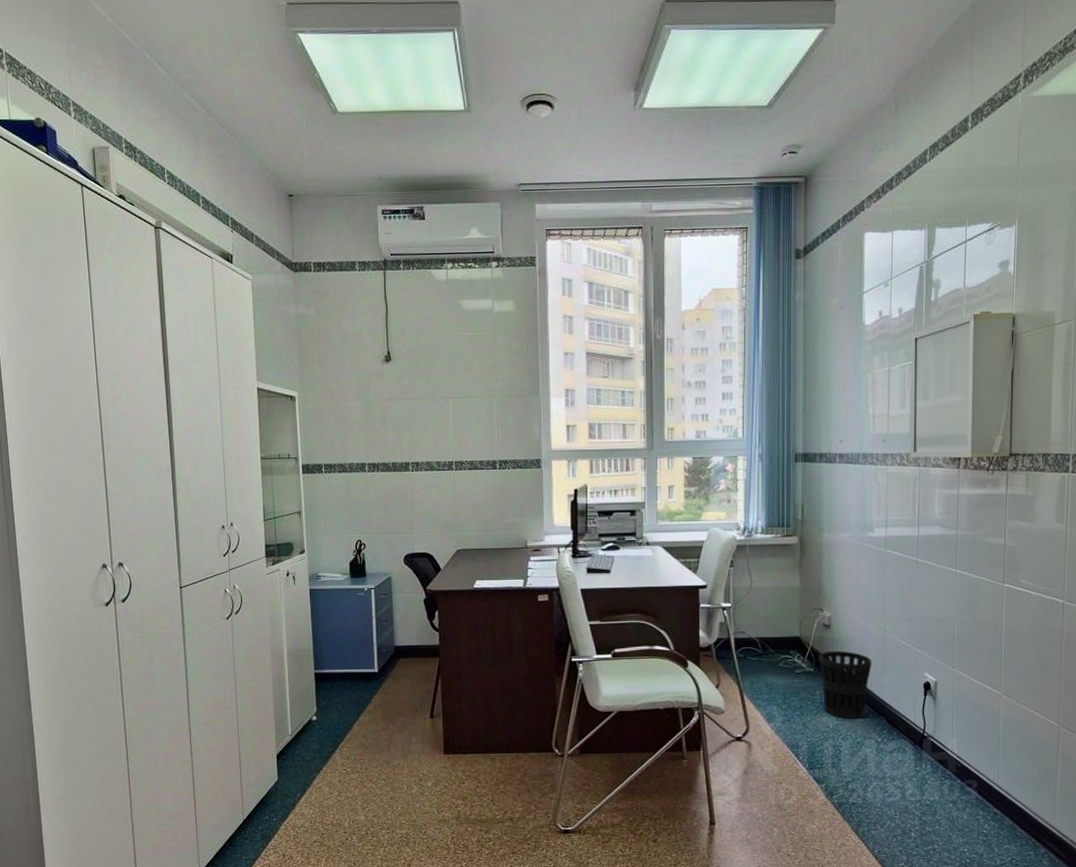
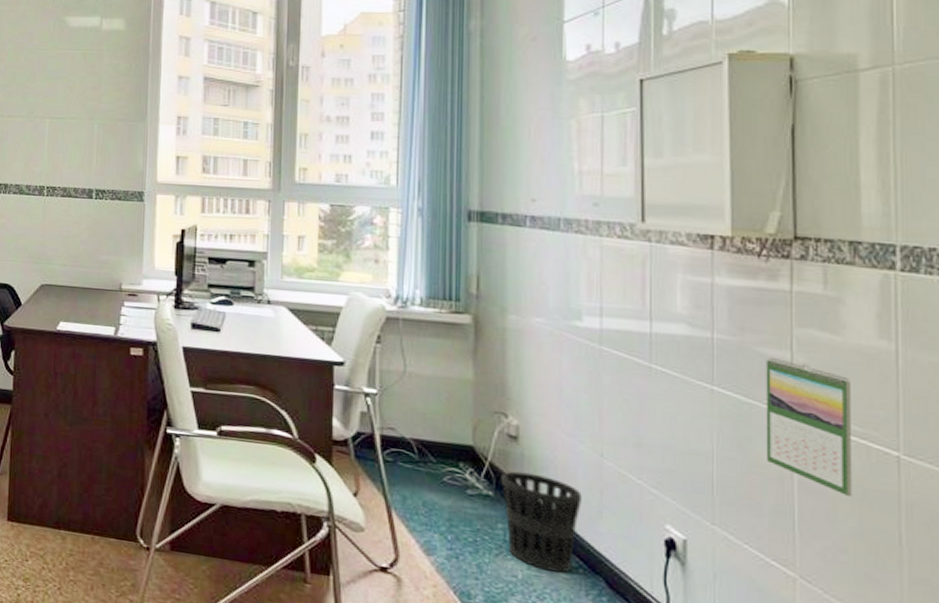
calendar: none [986,544,1039,634] -> present [766,356,853,496]

